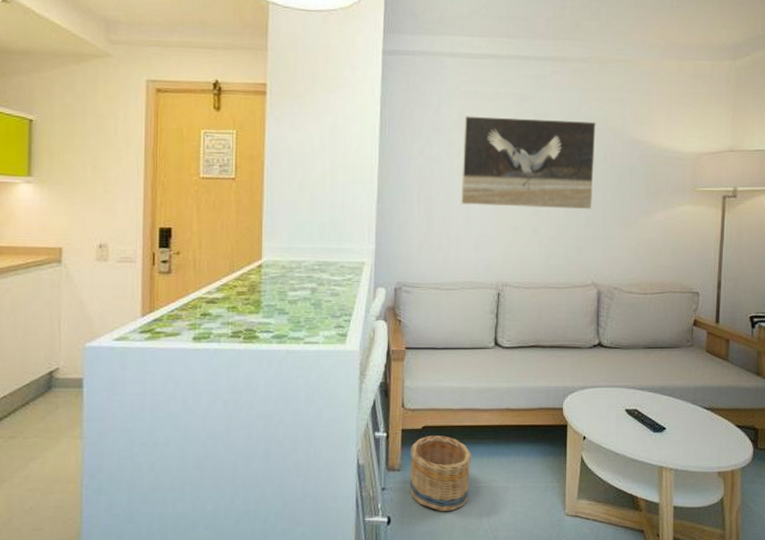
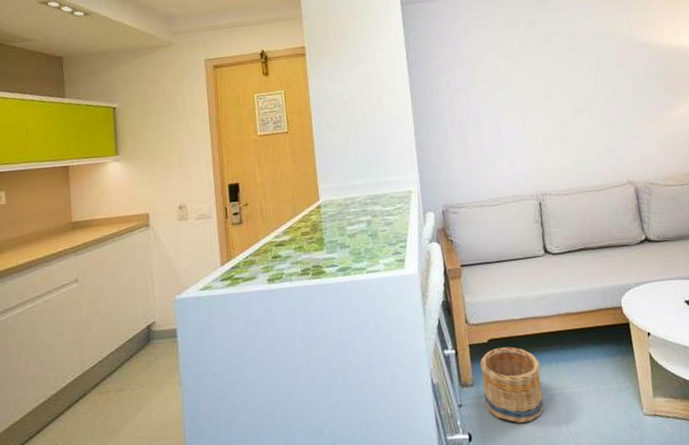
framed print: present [460,116,596,210] -> none [482,32,615,126]

